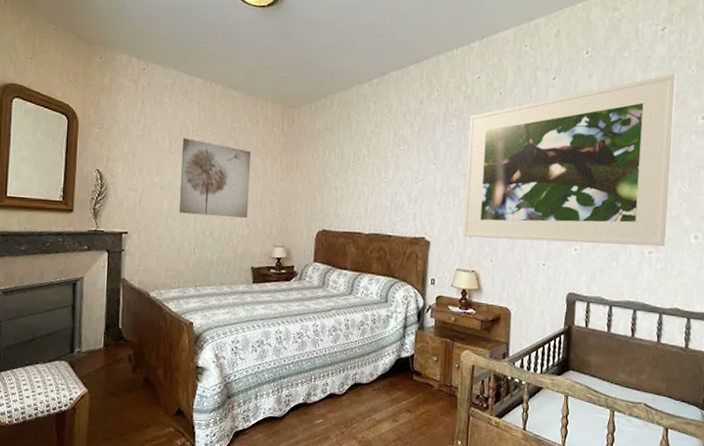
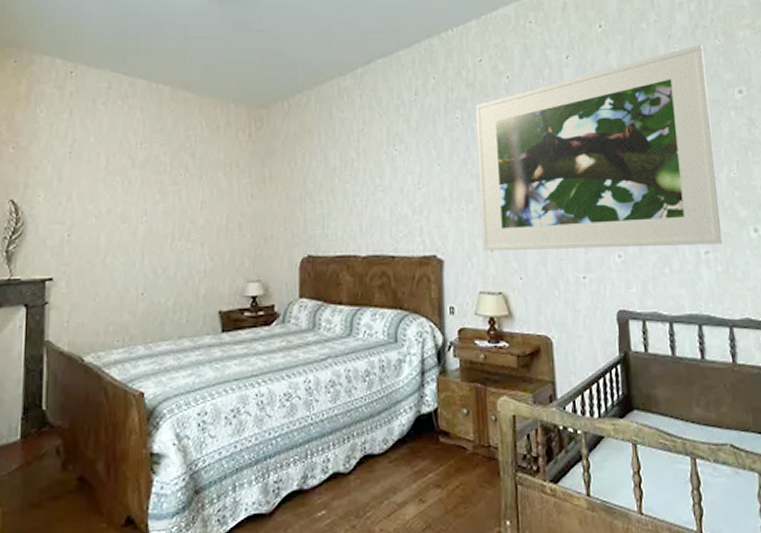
wall art: present [179,138,251,219] -> none [121,153,212,249]

